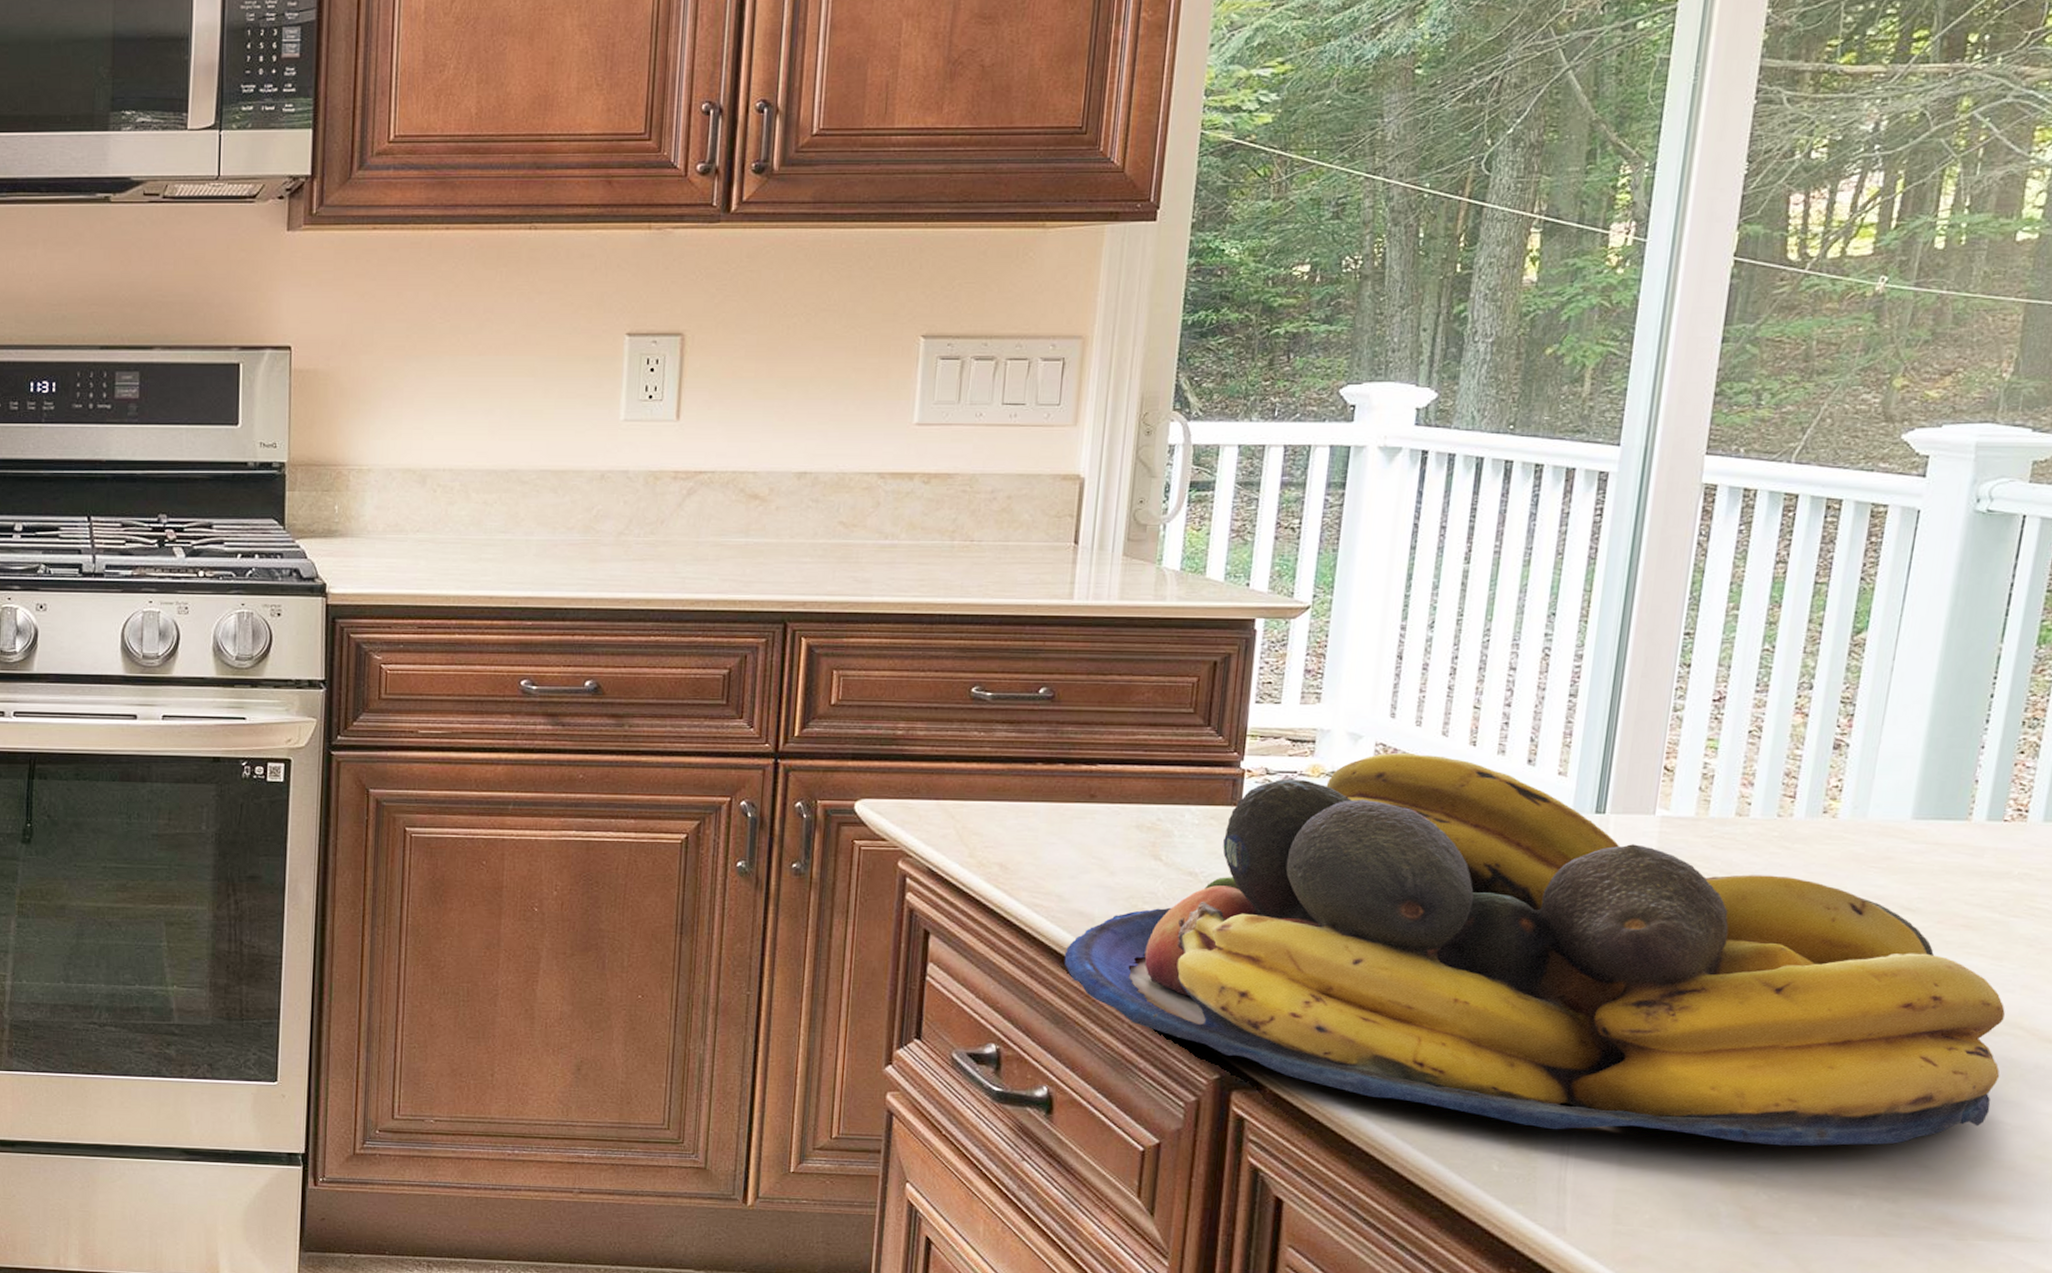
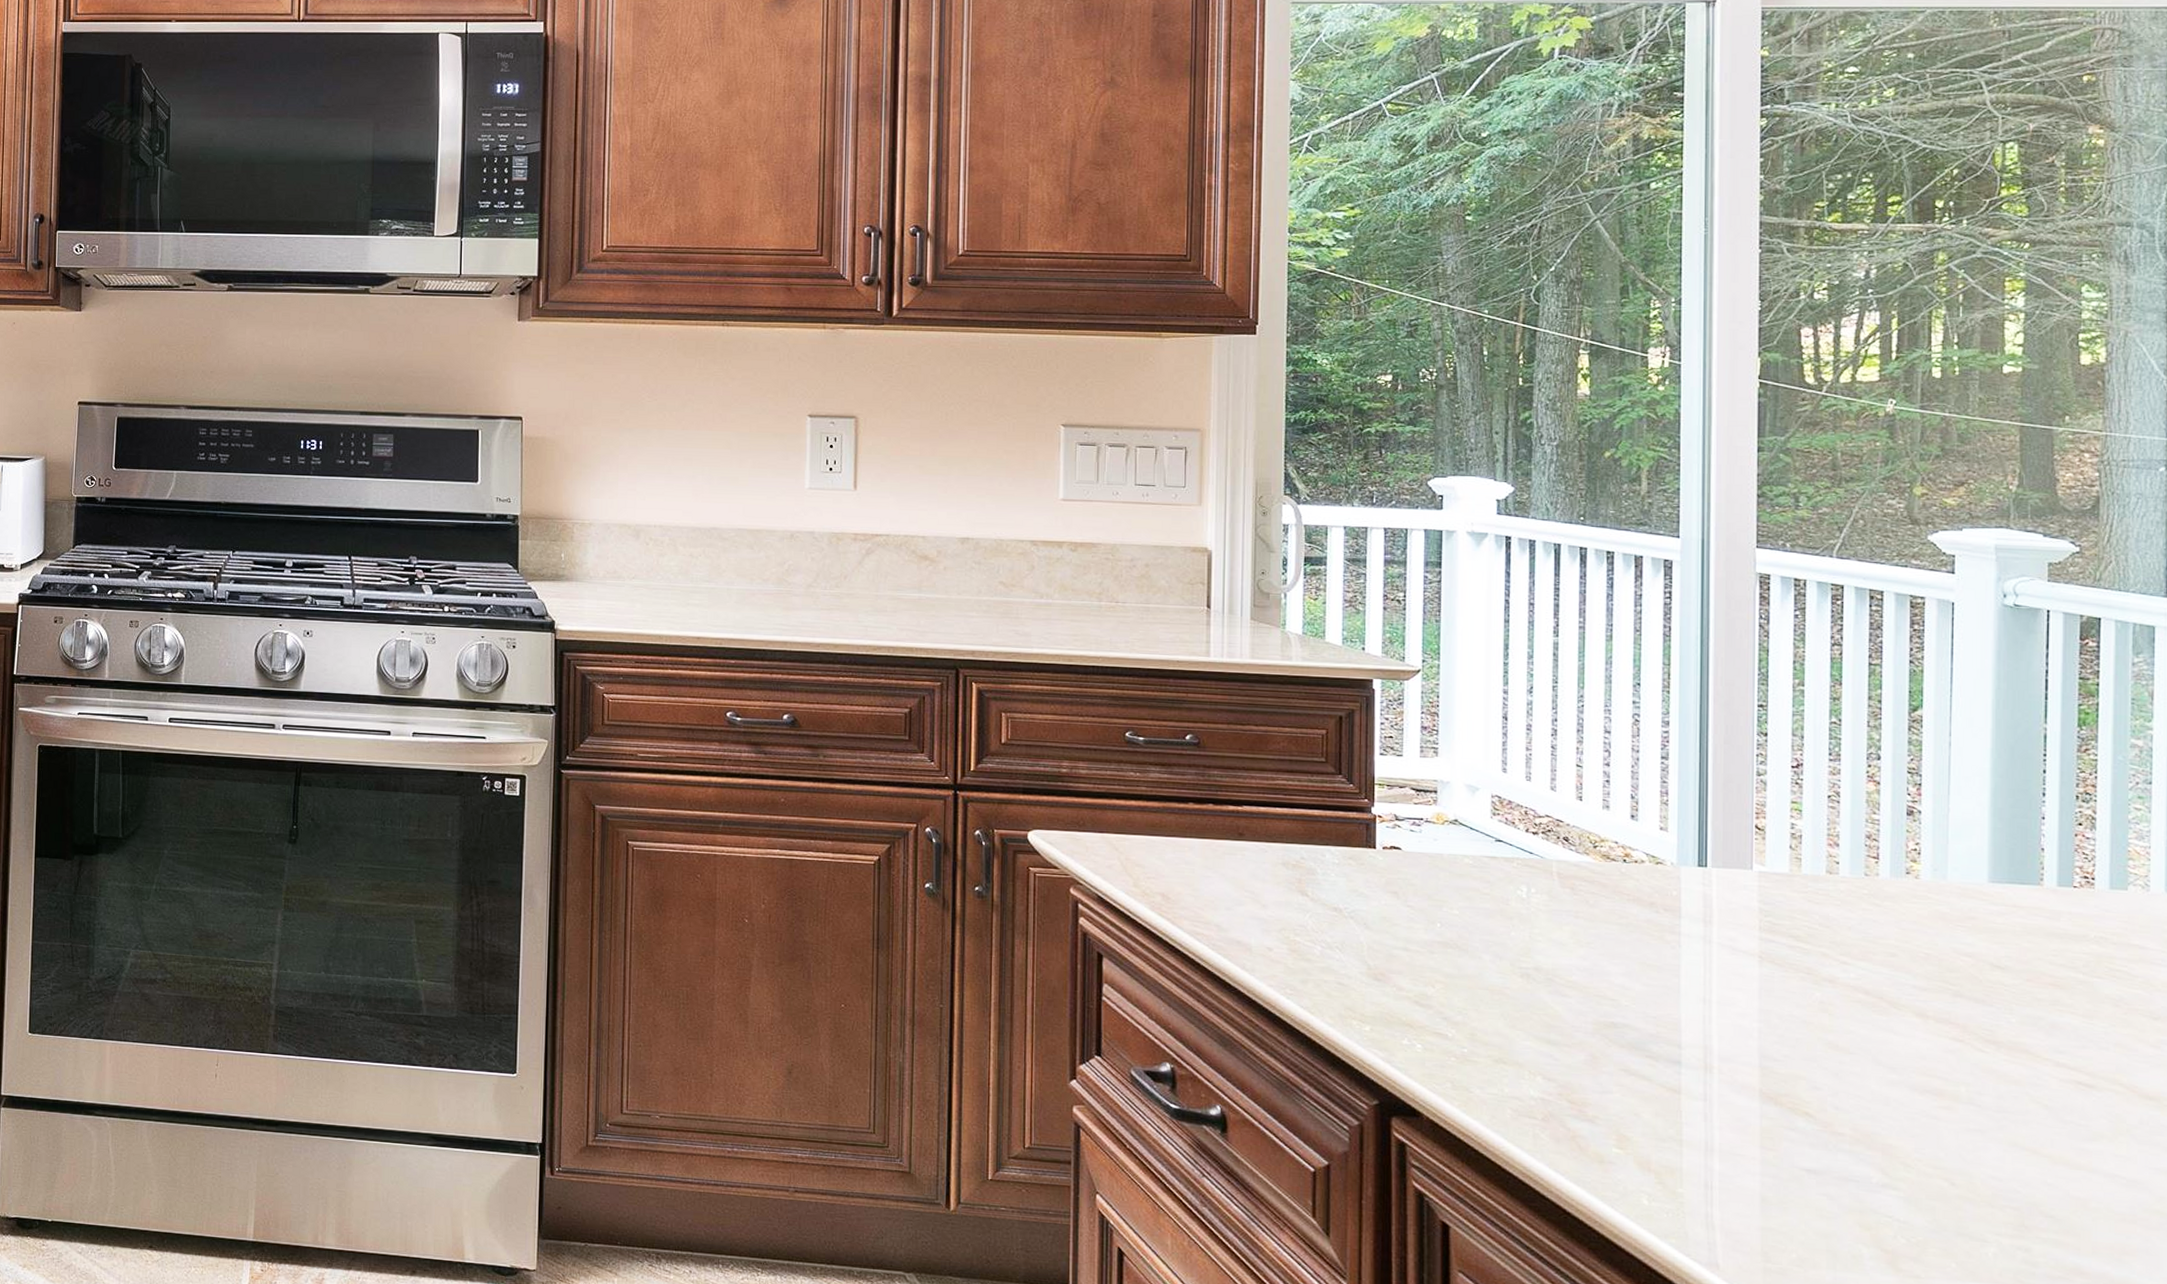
fruit bowl: present [1064,752,2005,1146] -> none [1227,804,2108,1194]

